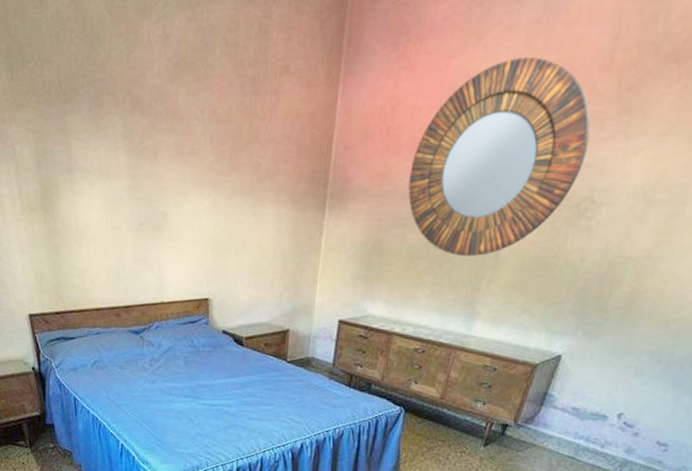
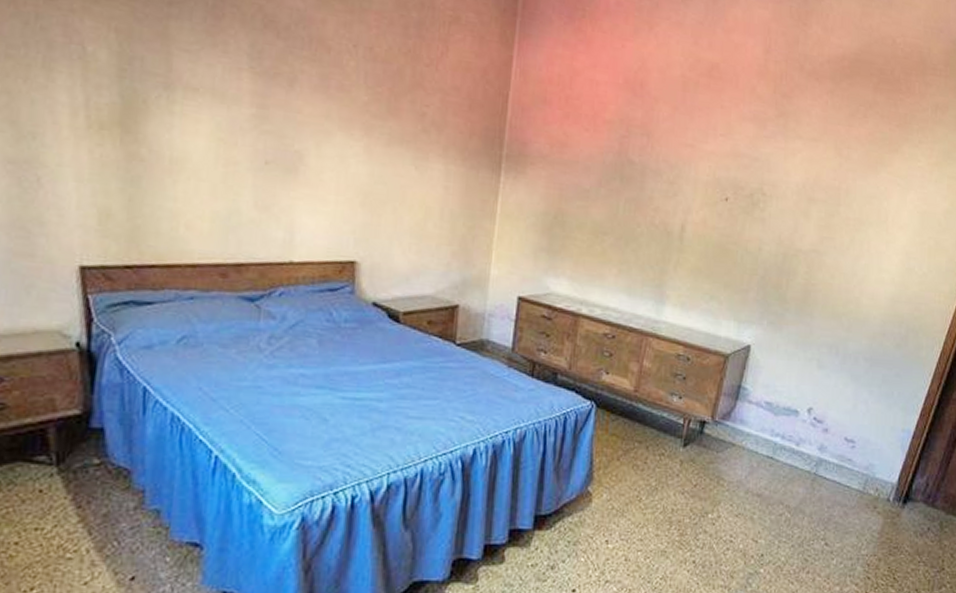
home mirror: present [408,57,591,256] -> none [589,51,755,237]

